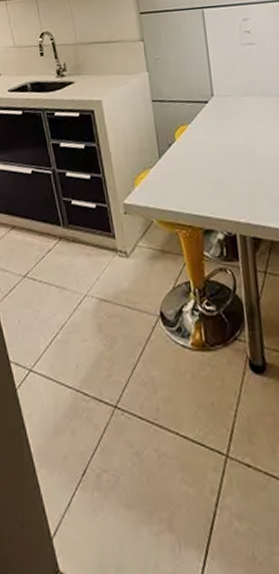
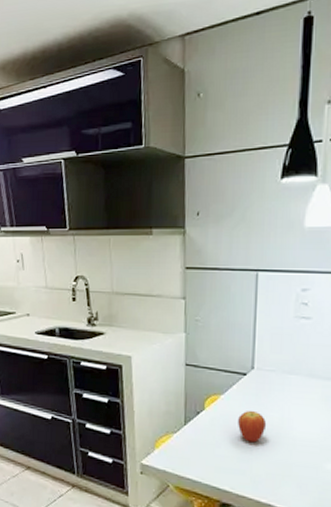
fruit: none [207,134,234,166] -> present [238,410,267,443]

